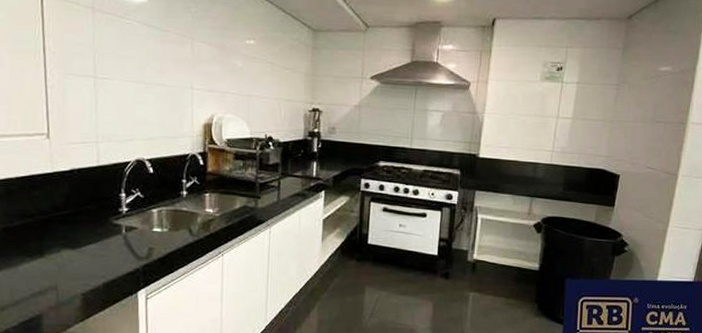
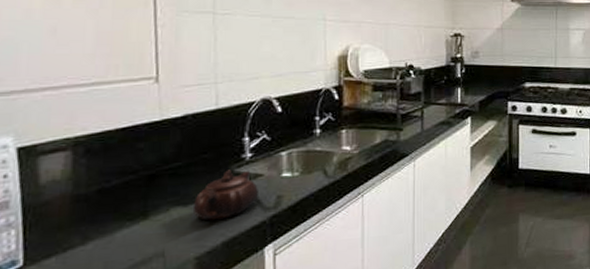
teapot: none [80,221,133,263] -> present [194,169,258,220]

